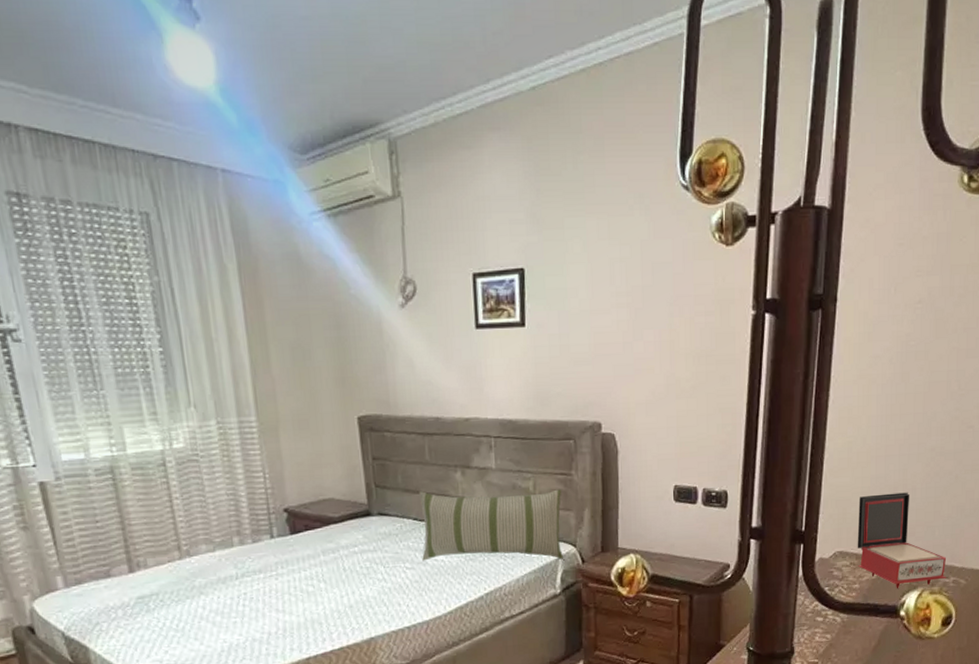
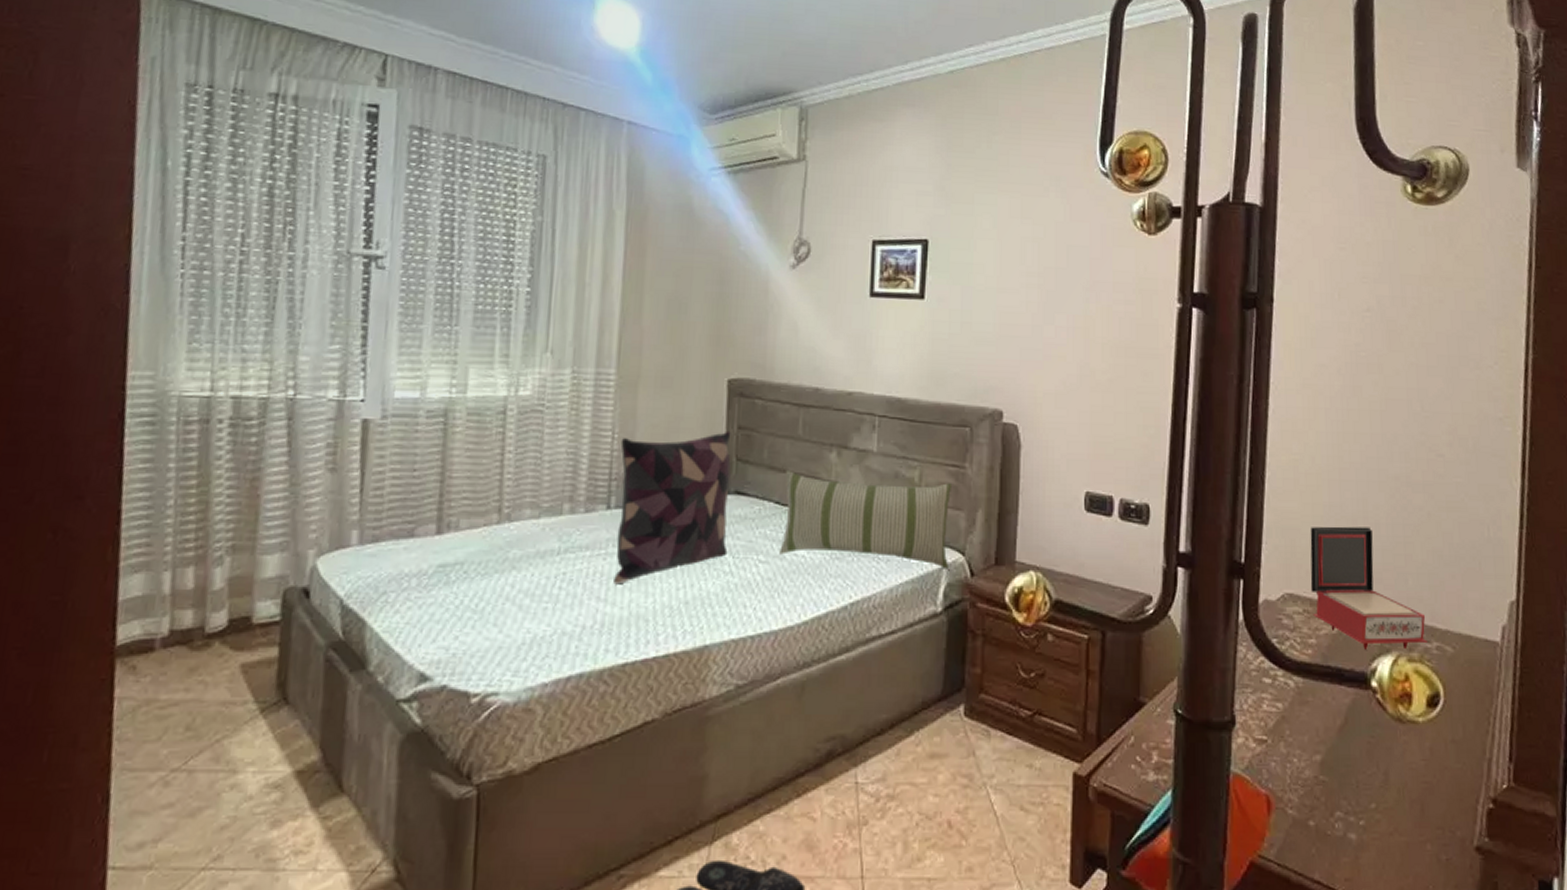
pillow: none [272,462,379,598] -> present [613,430,731,585]

